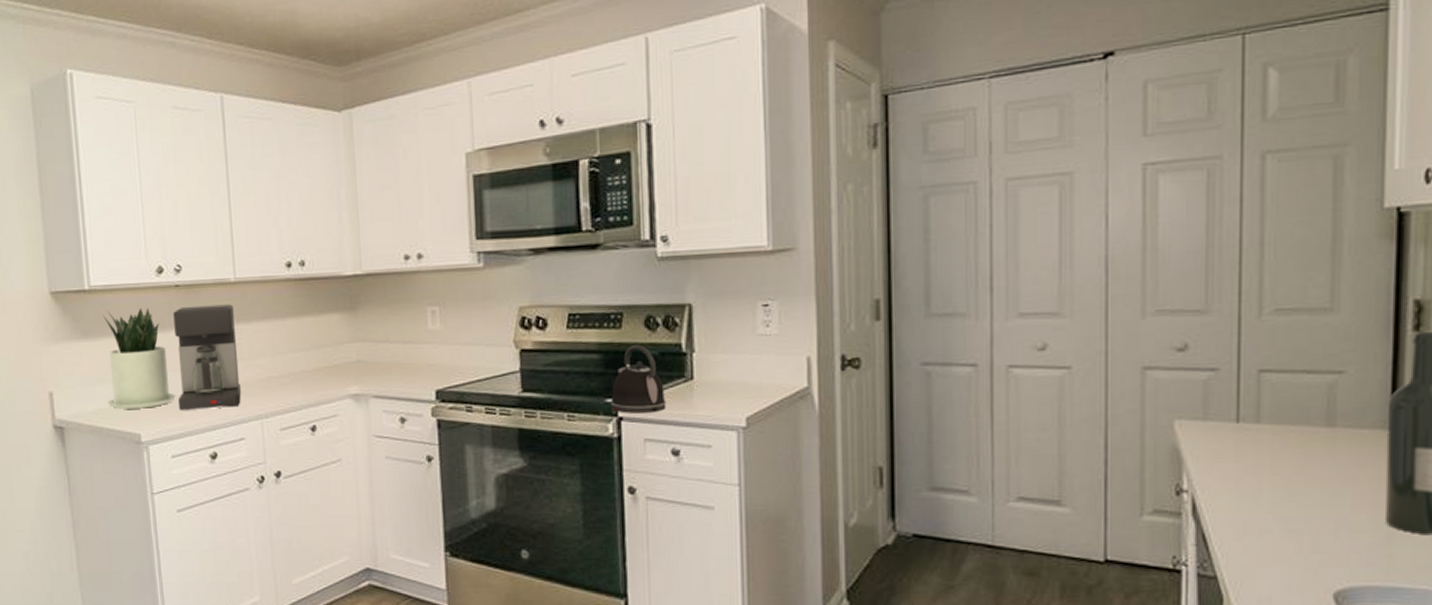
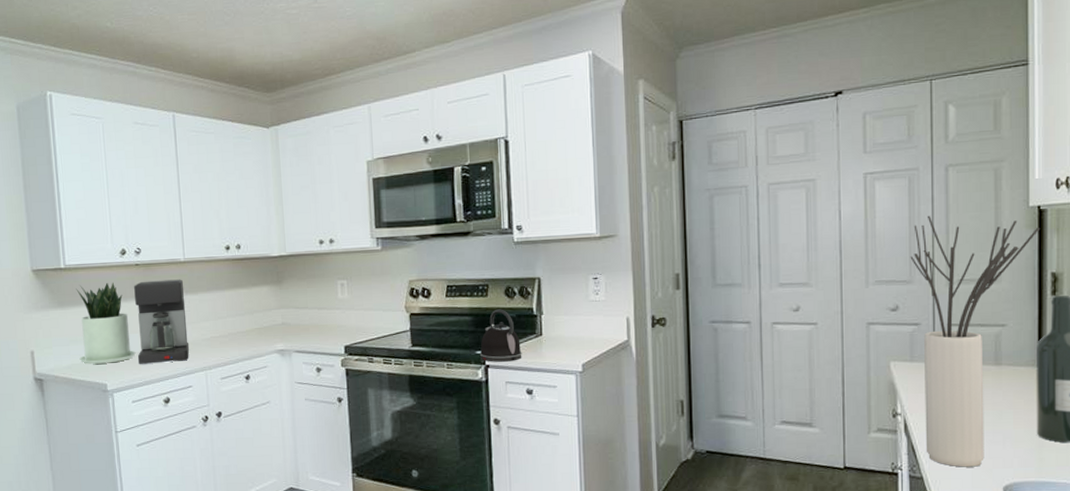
vase: none [1206,220,1400,565] -> present [910,215,1040,467]

